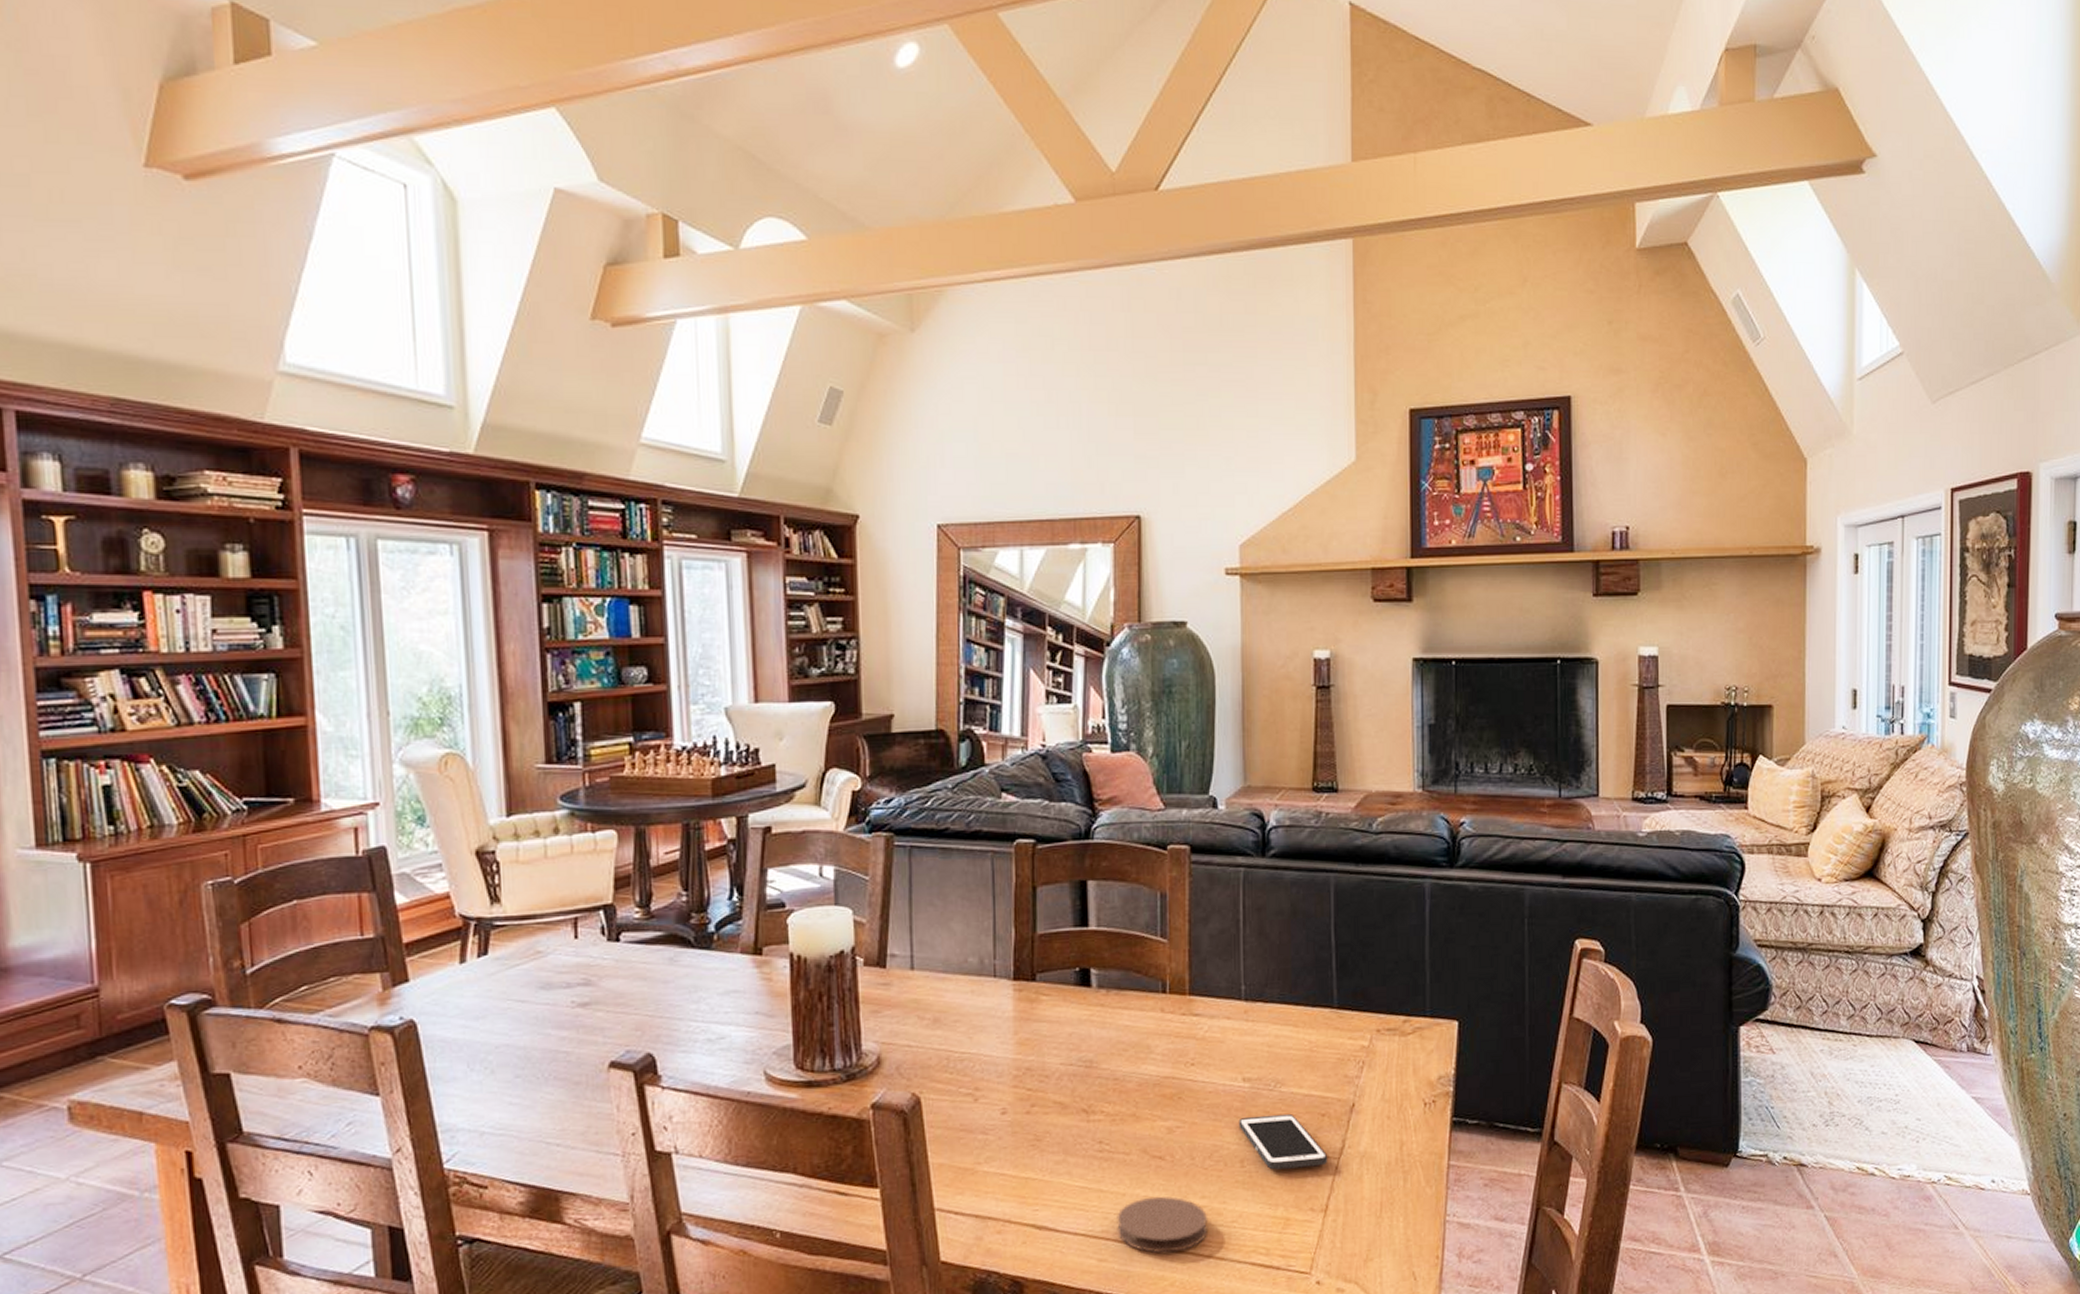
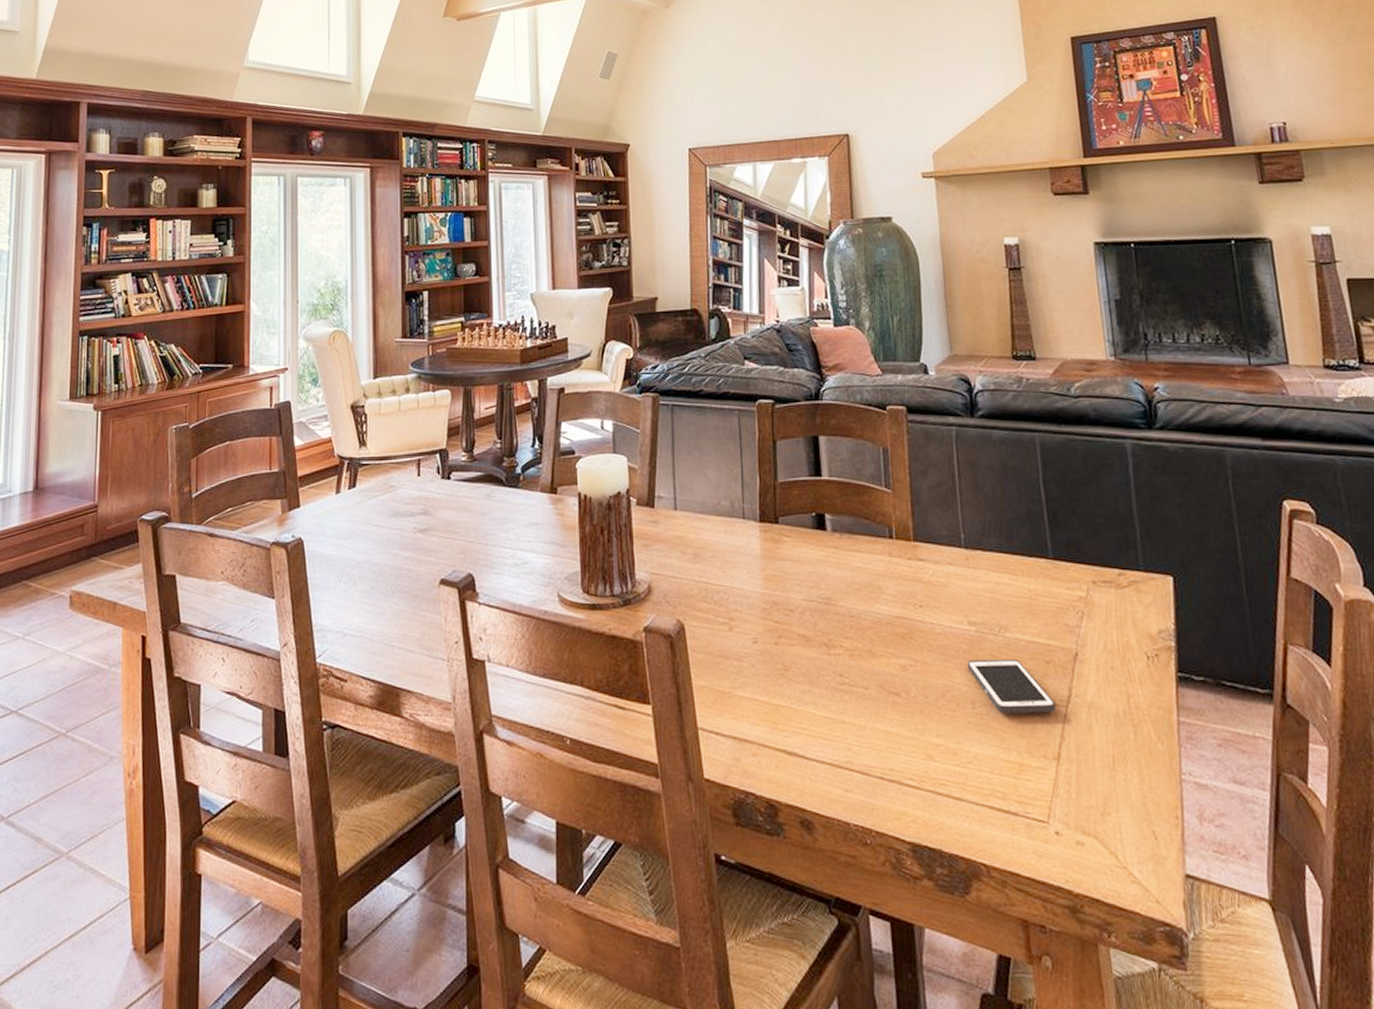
coaster: present [1117,1196,1209,1253] -> none [859,731,946,789]

